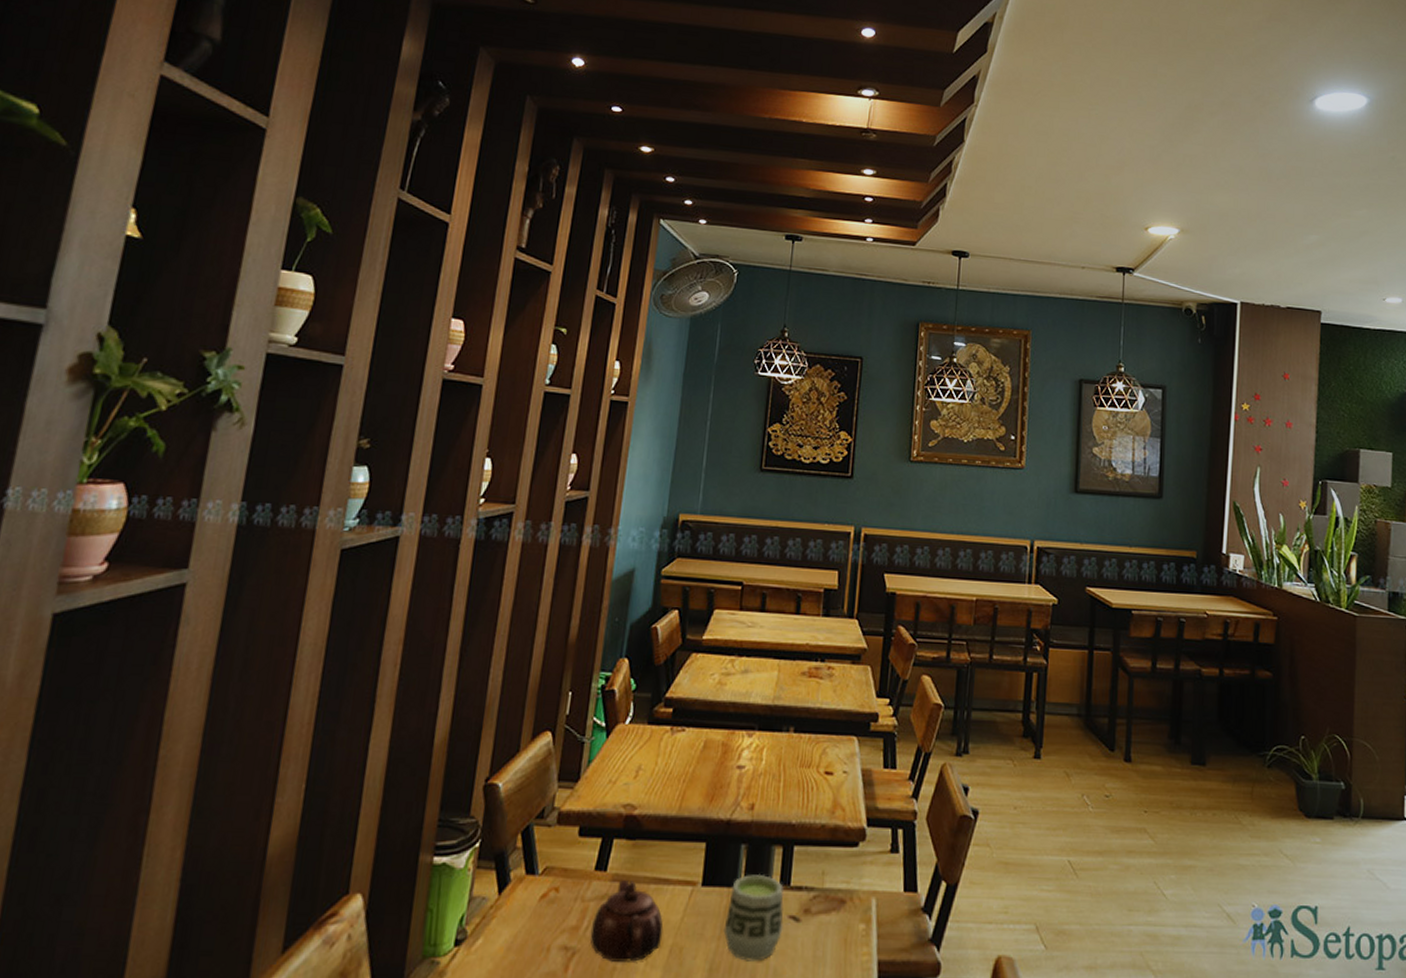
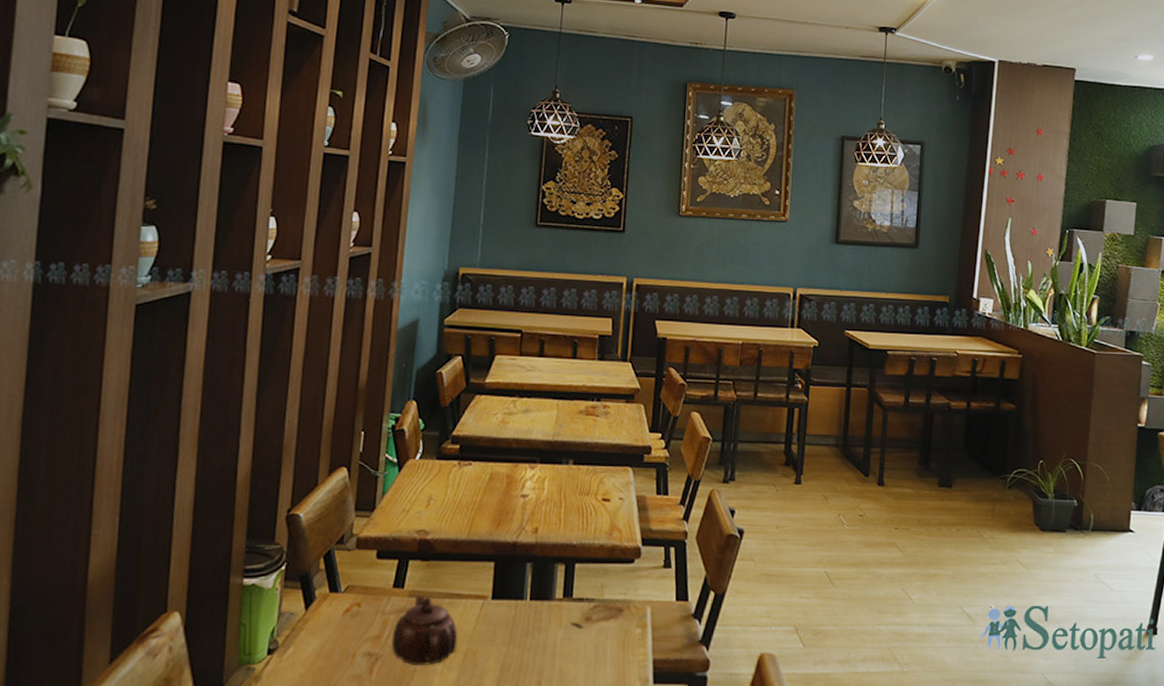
cup: present [723,875,784,962] -> none [512,589,567,662]

